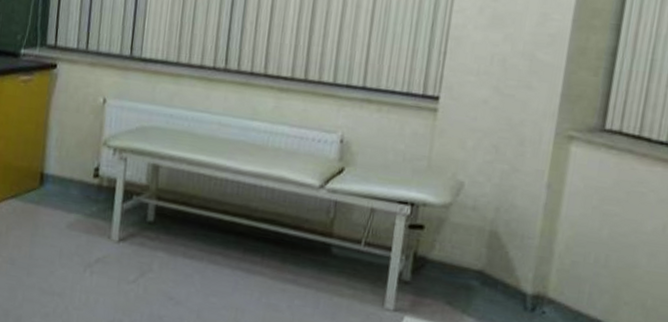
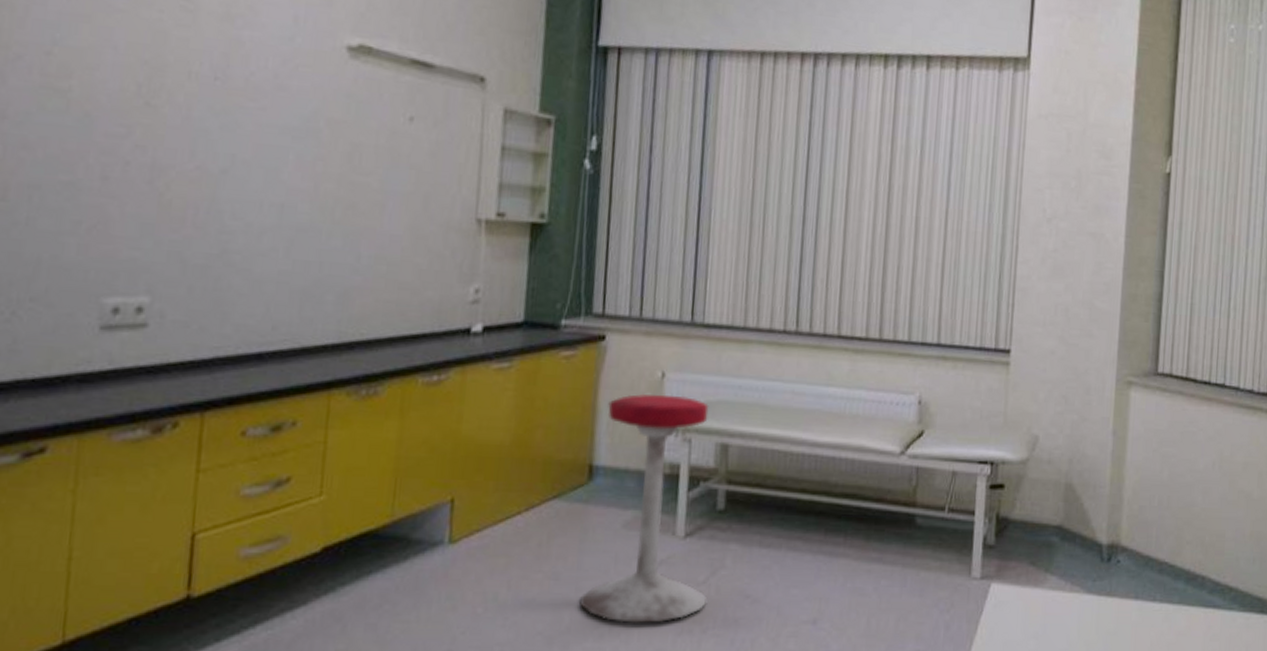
stool: none [30,115,143,311] -> present [580,393,709,623]

